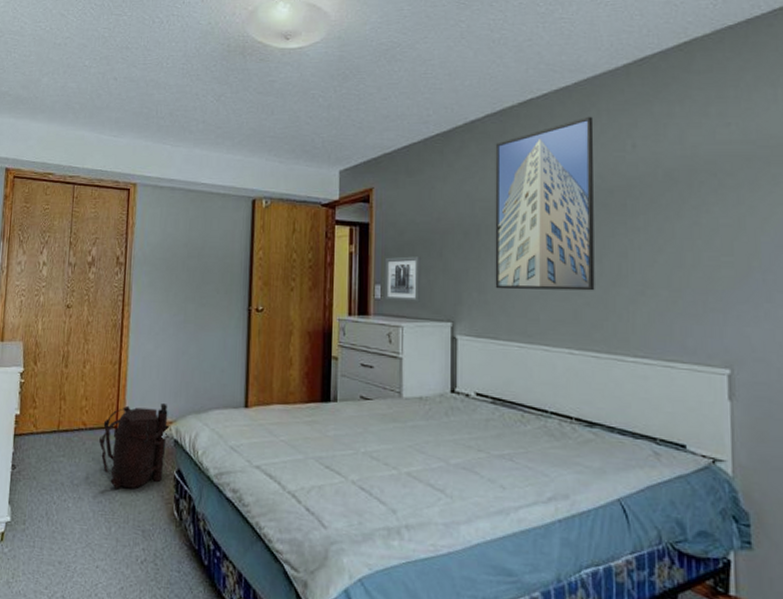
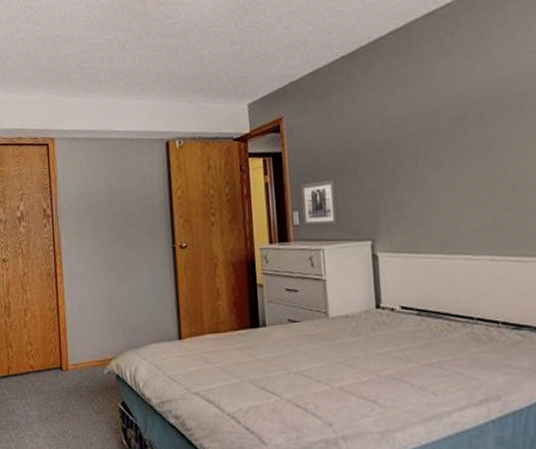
backpack: present [99,403,171,489] -> none [47,342,112,424]
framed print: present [495,116,595,291] -> none [401,20,514,204]

